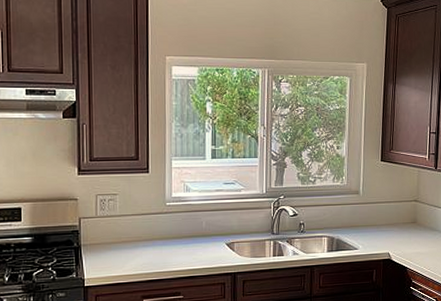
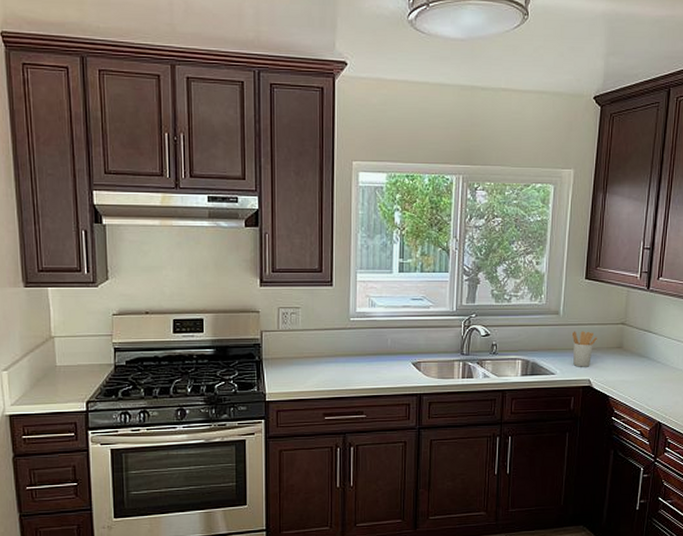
utensil holder: none [371,208,394,242] -> present [571,331,597,367]

